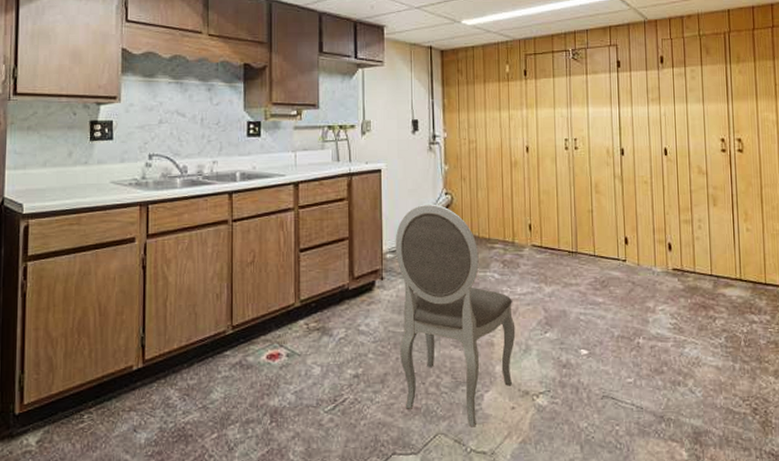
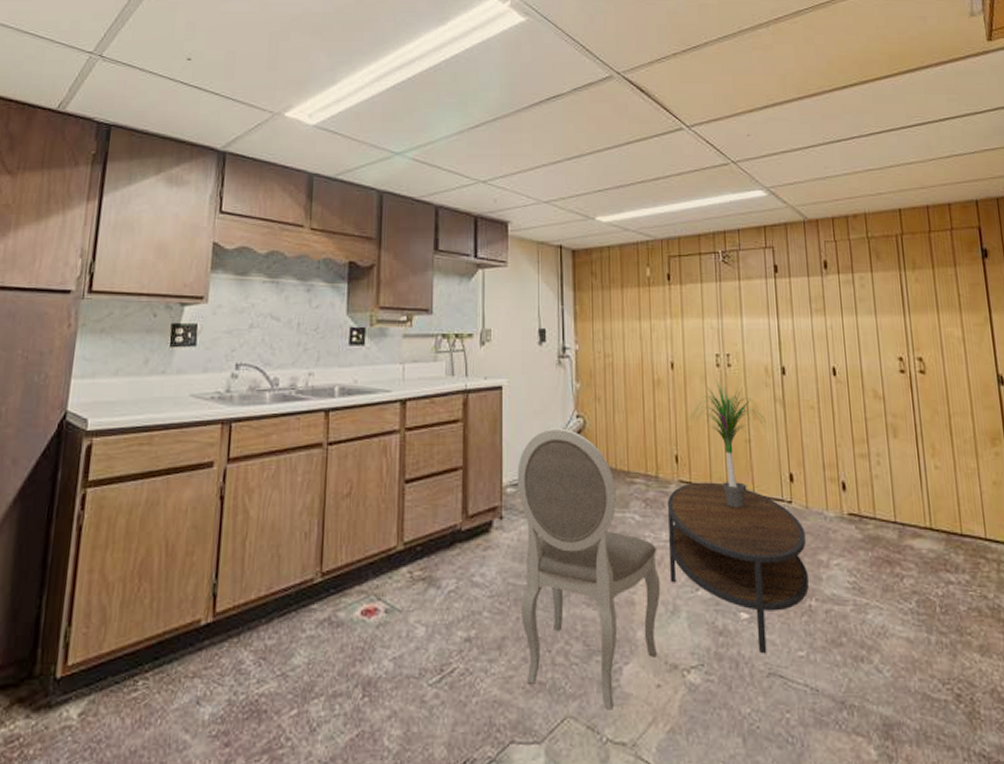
coffee table: none [521,246,638,382] -> present [667,482,809,654]
potted plant: none [539,161,607,267] -> present [687,380,767,508]

